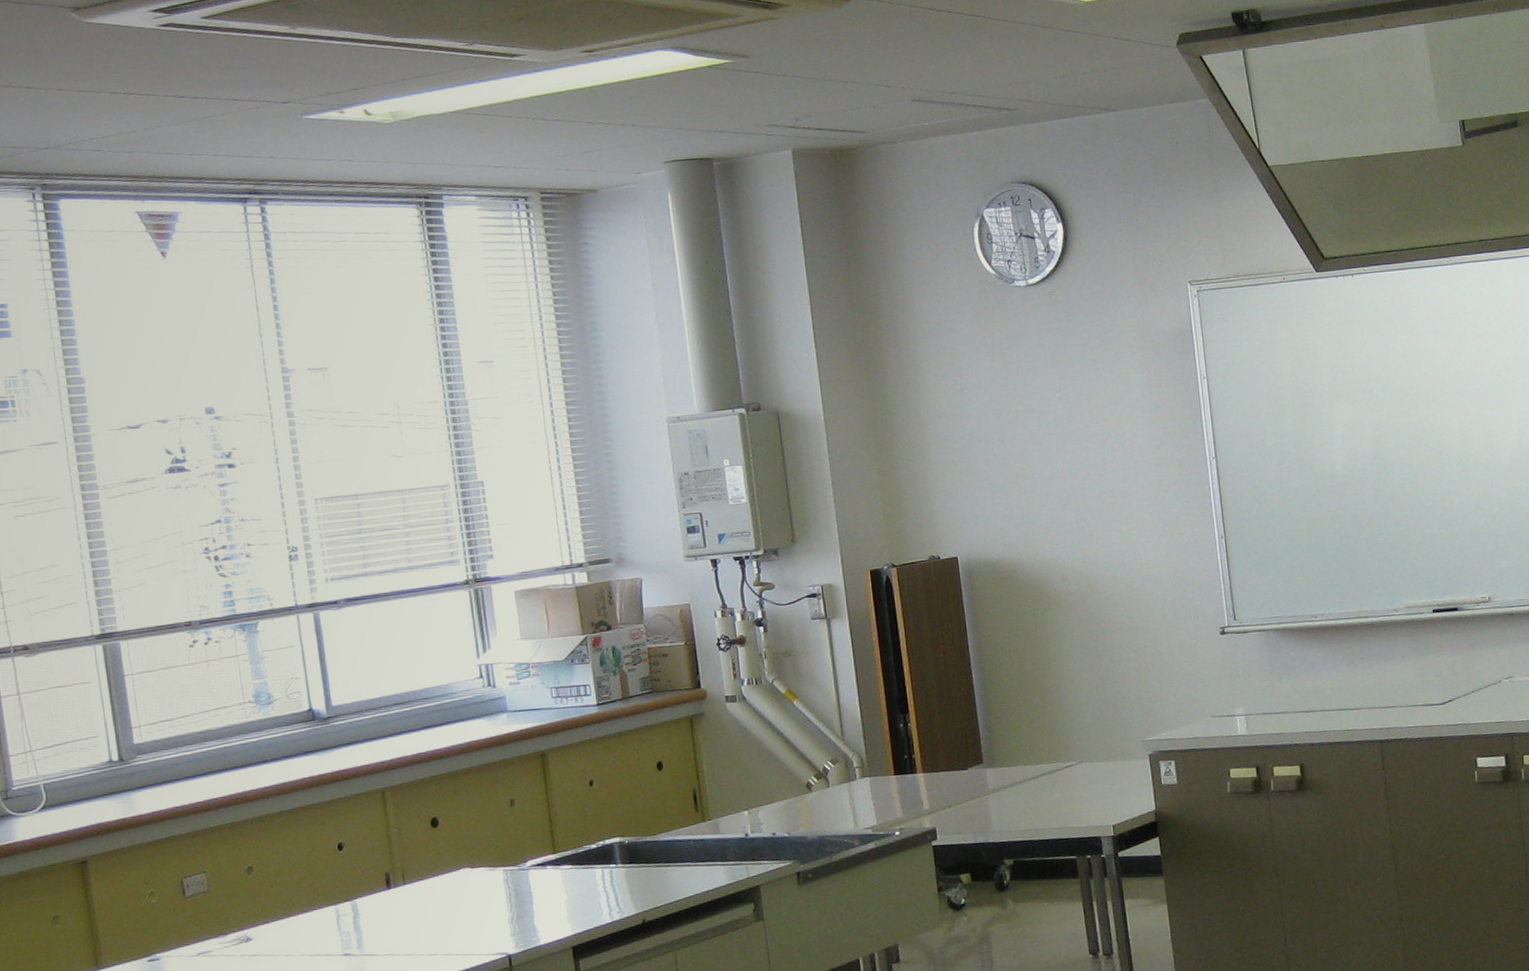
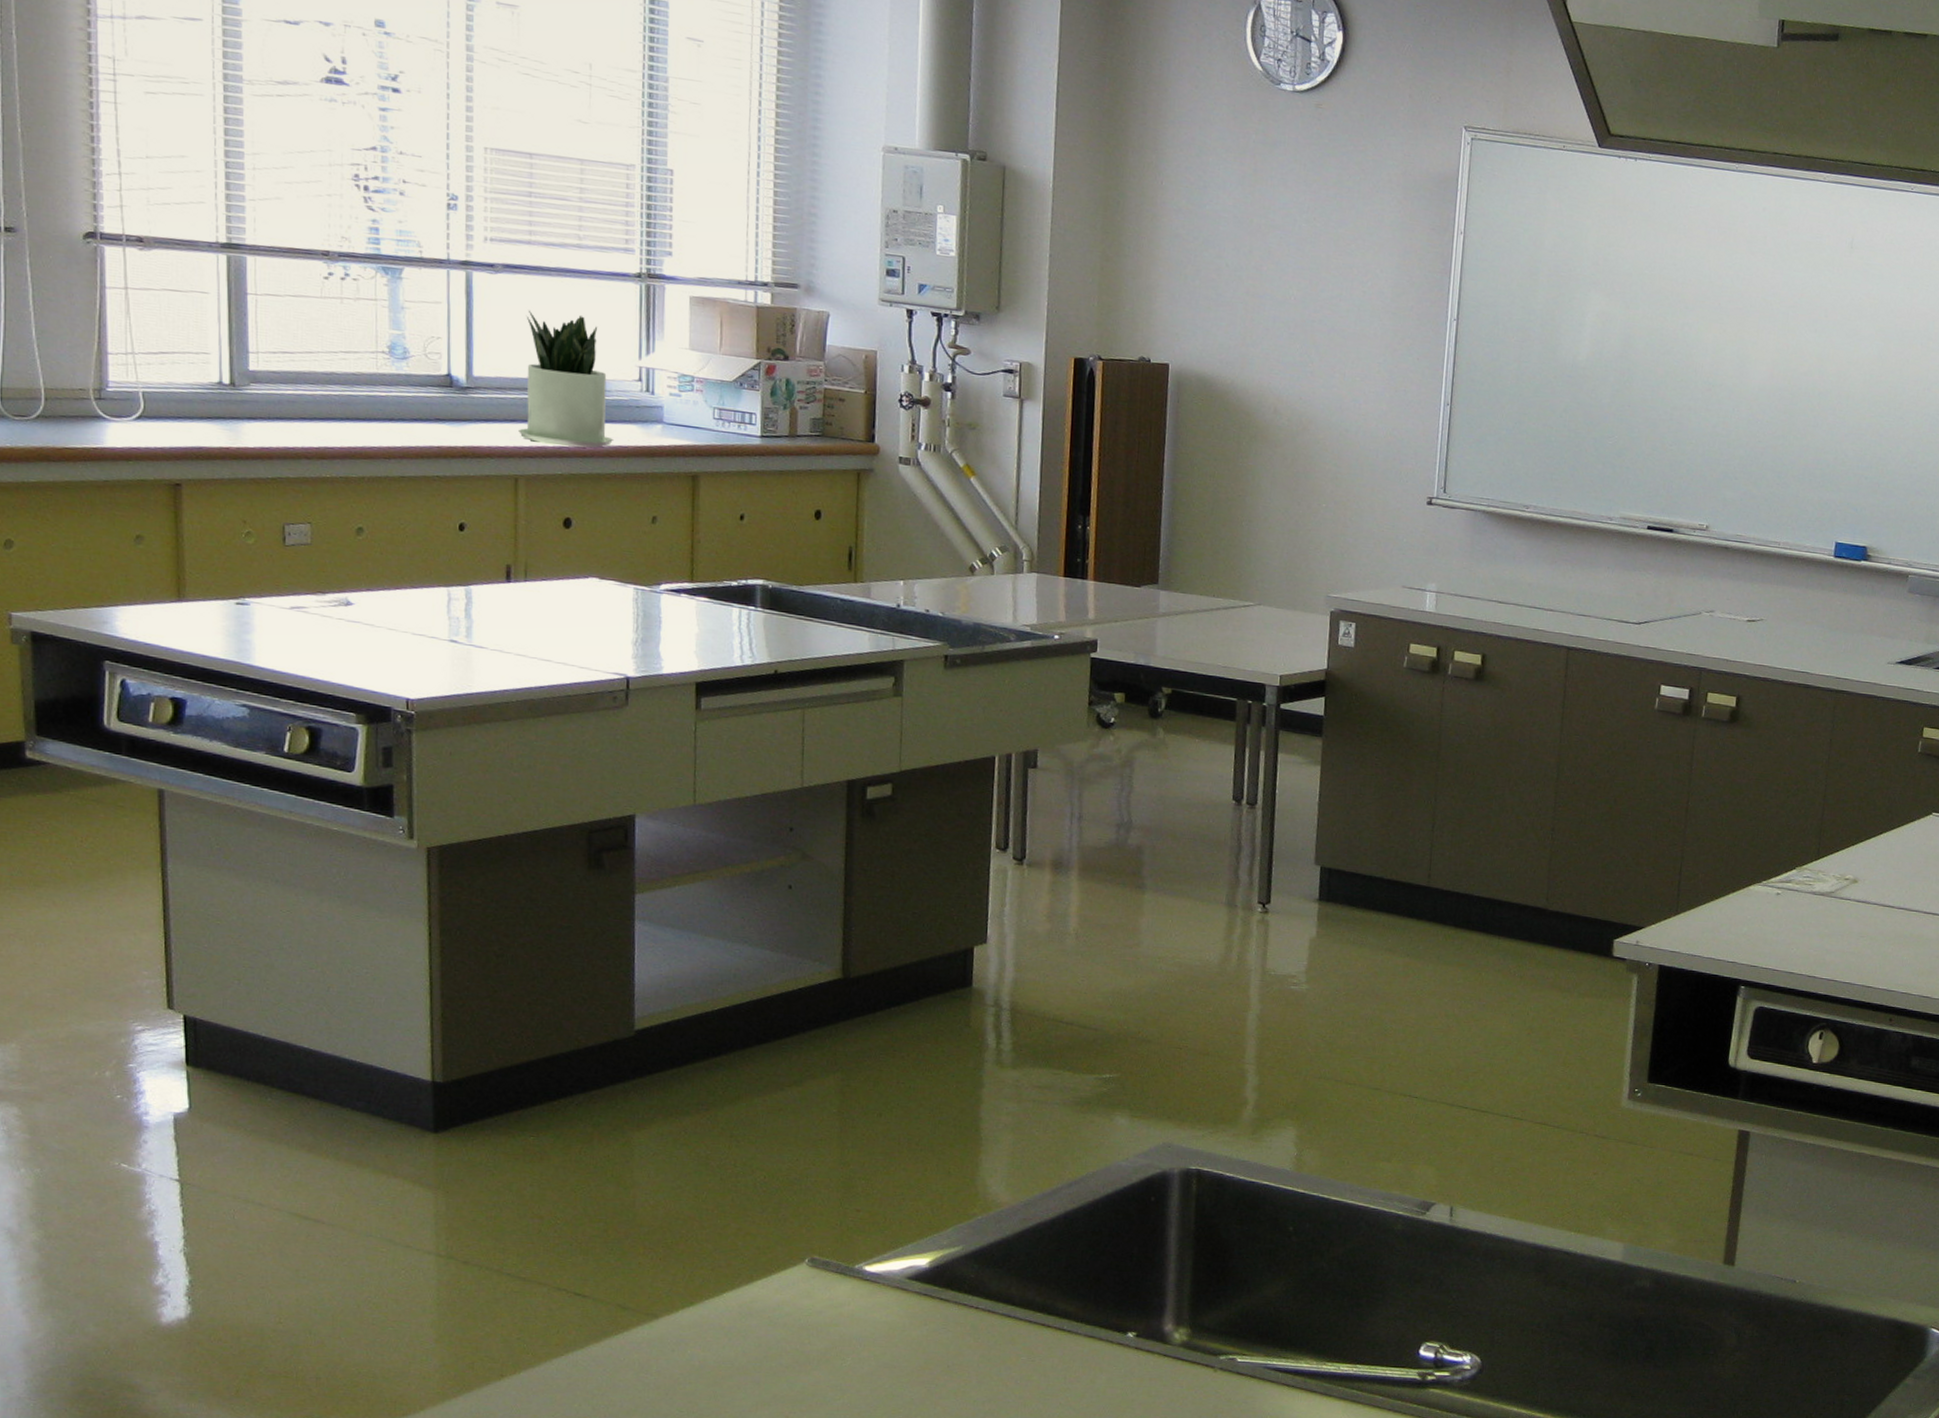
planter: none [373,630,466,754] -> present [519,310,615,448]

